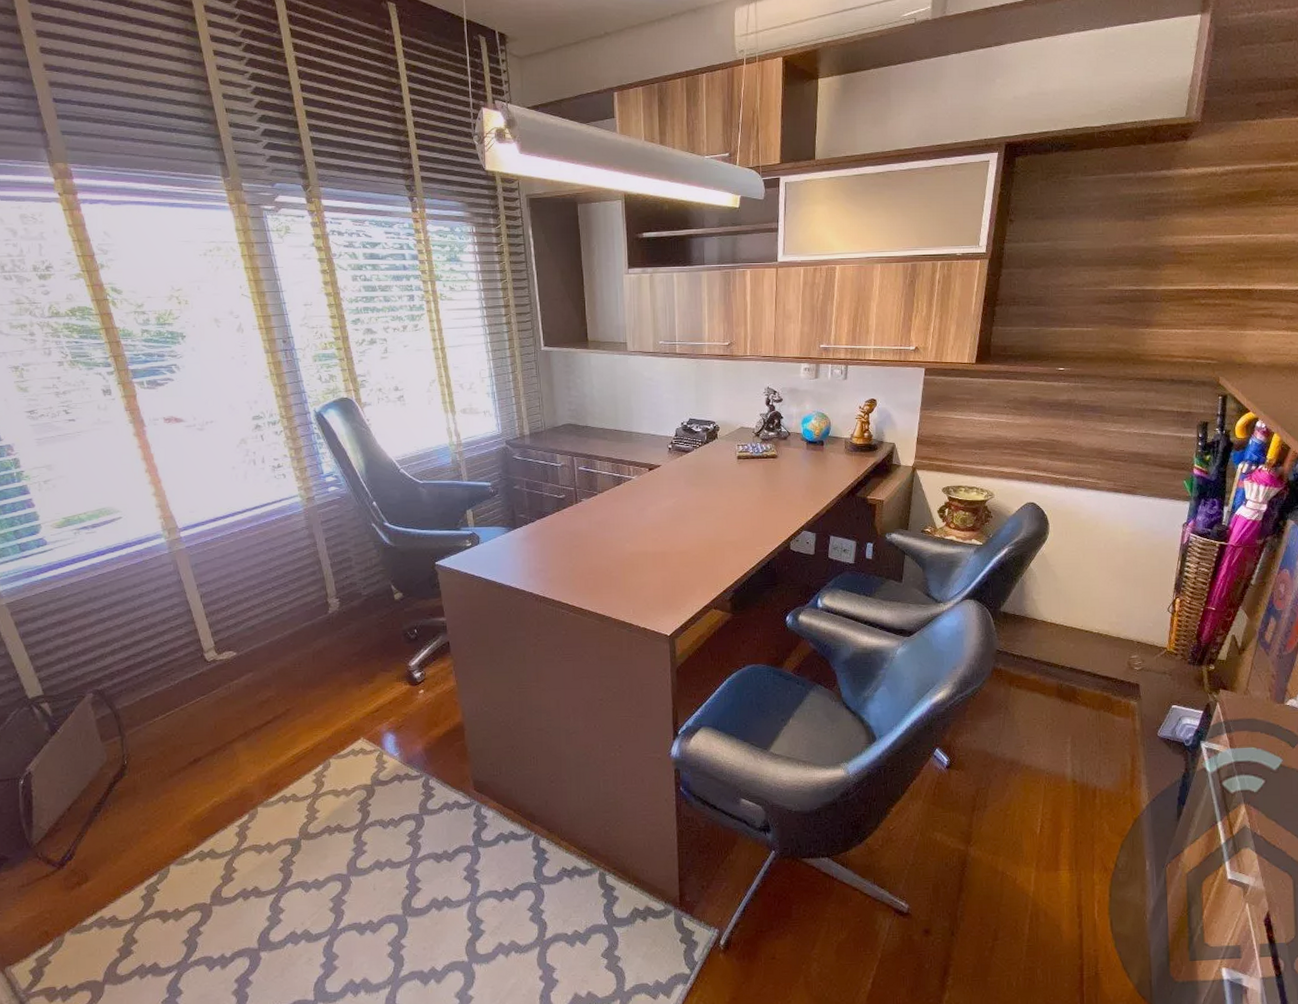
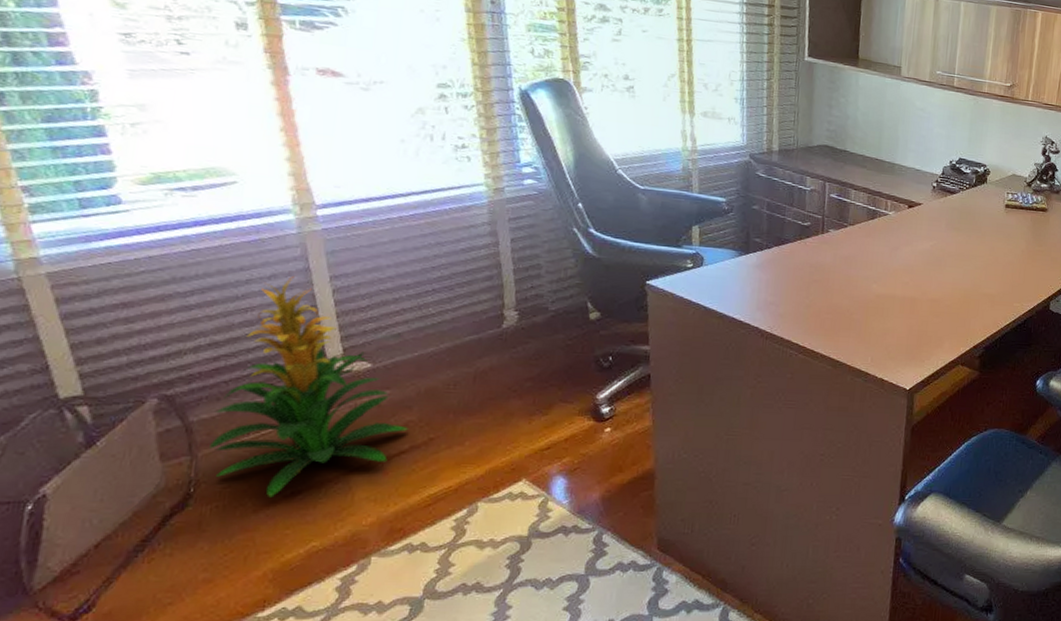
indoor plant: none [133,587,271,765] -> present [210,275,409,497]

